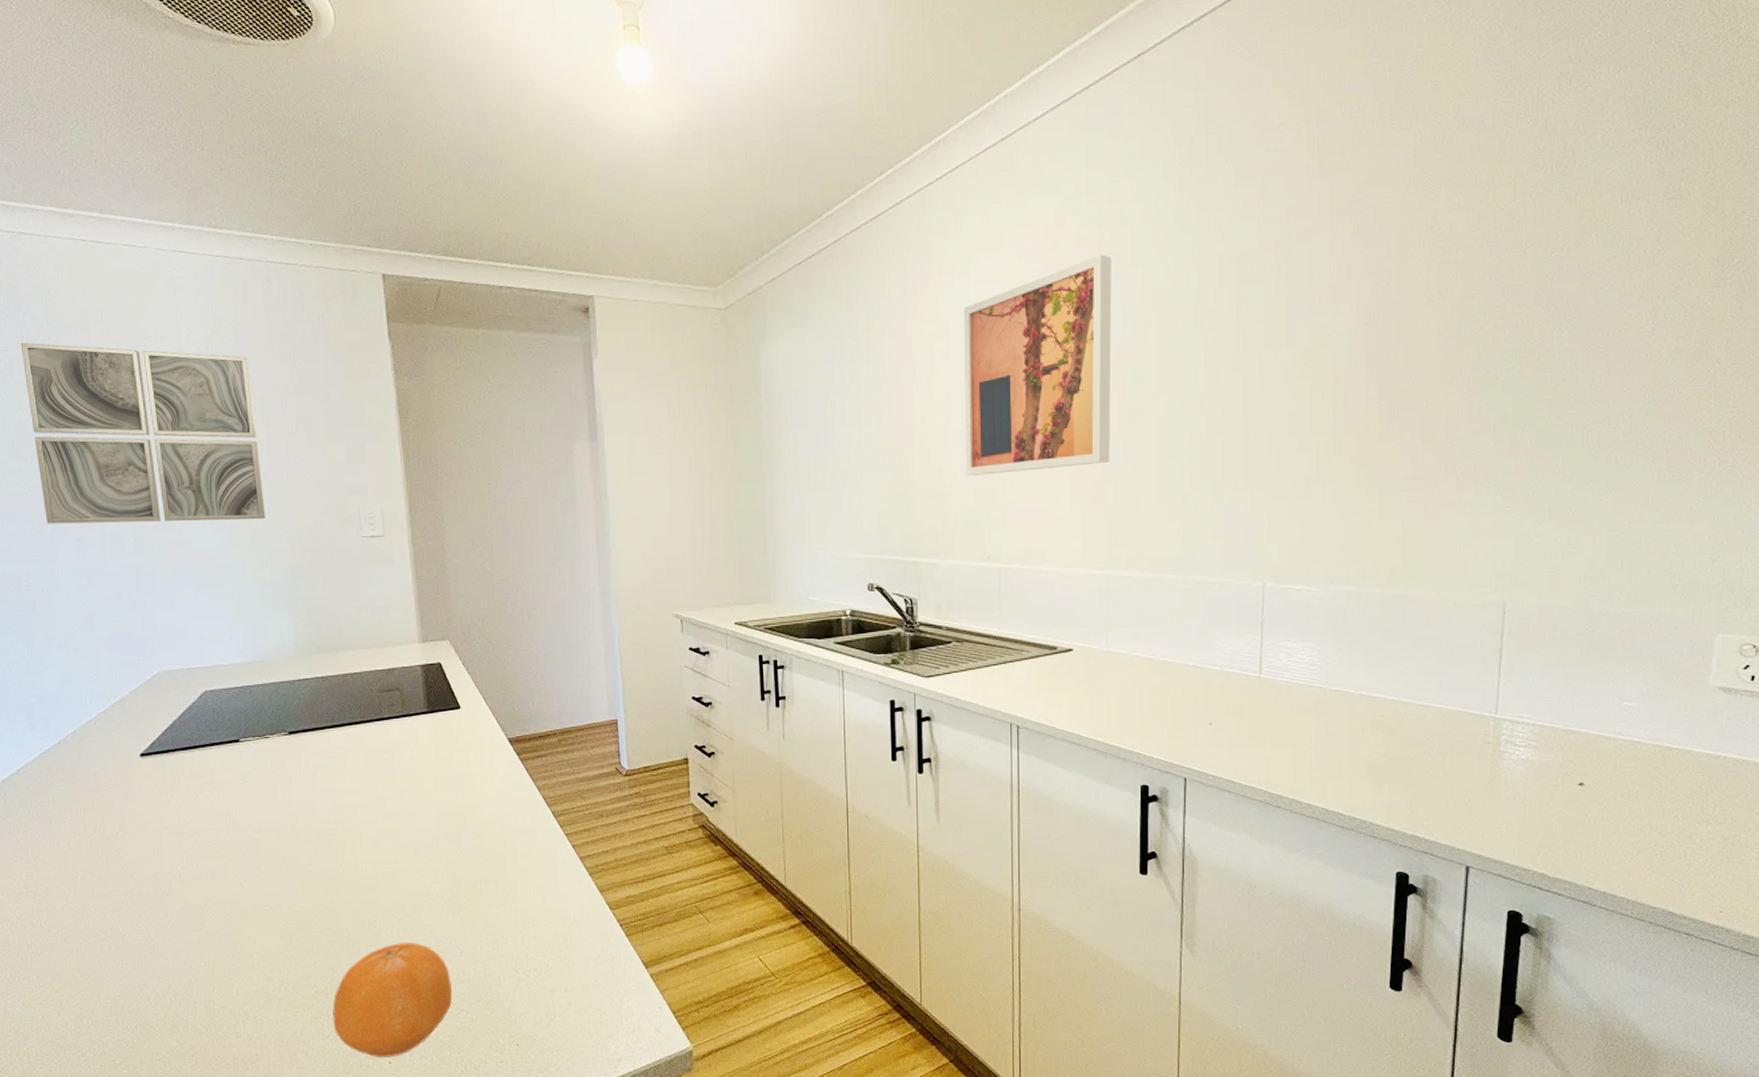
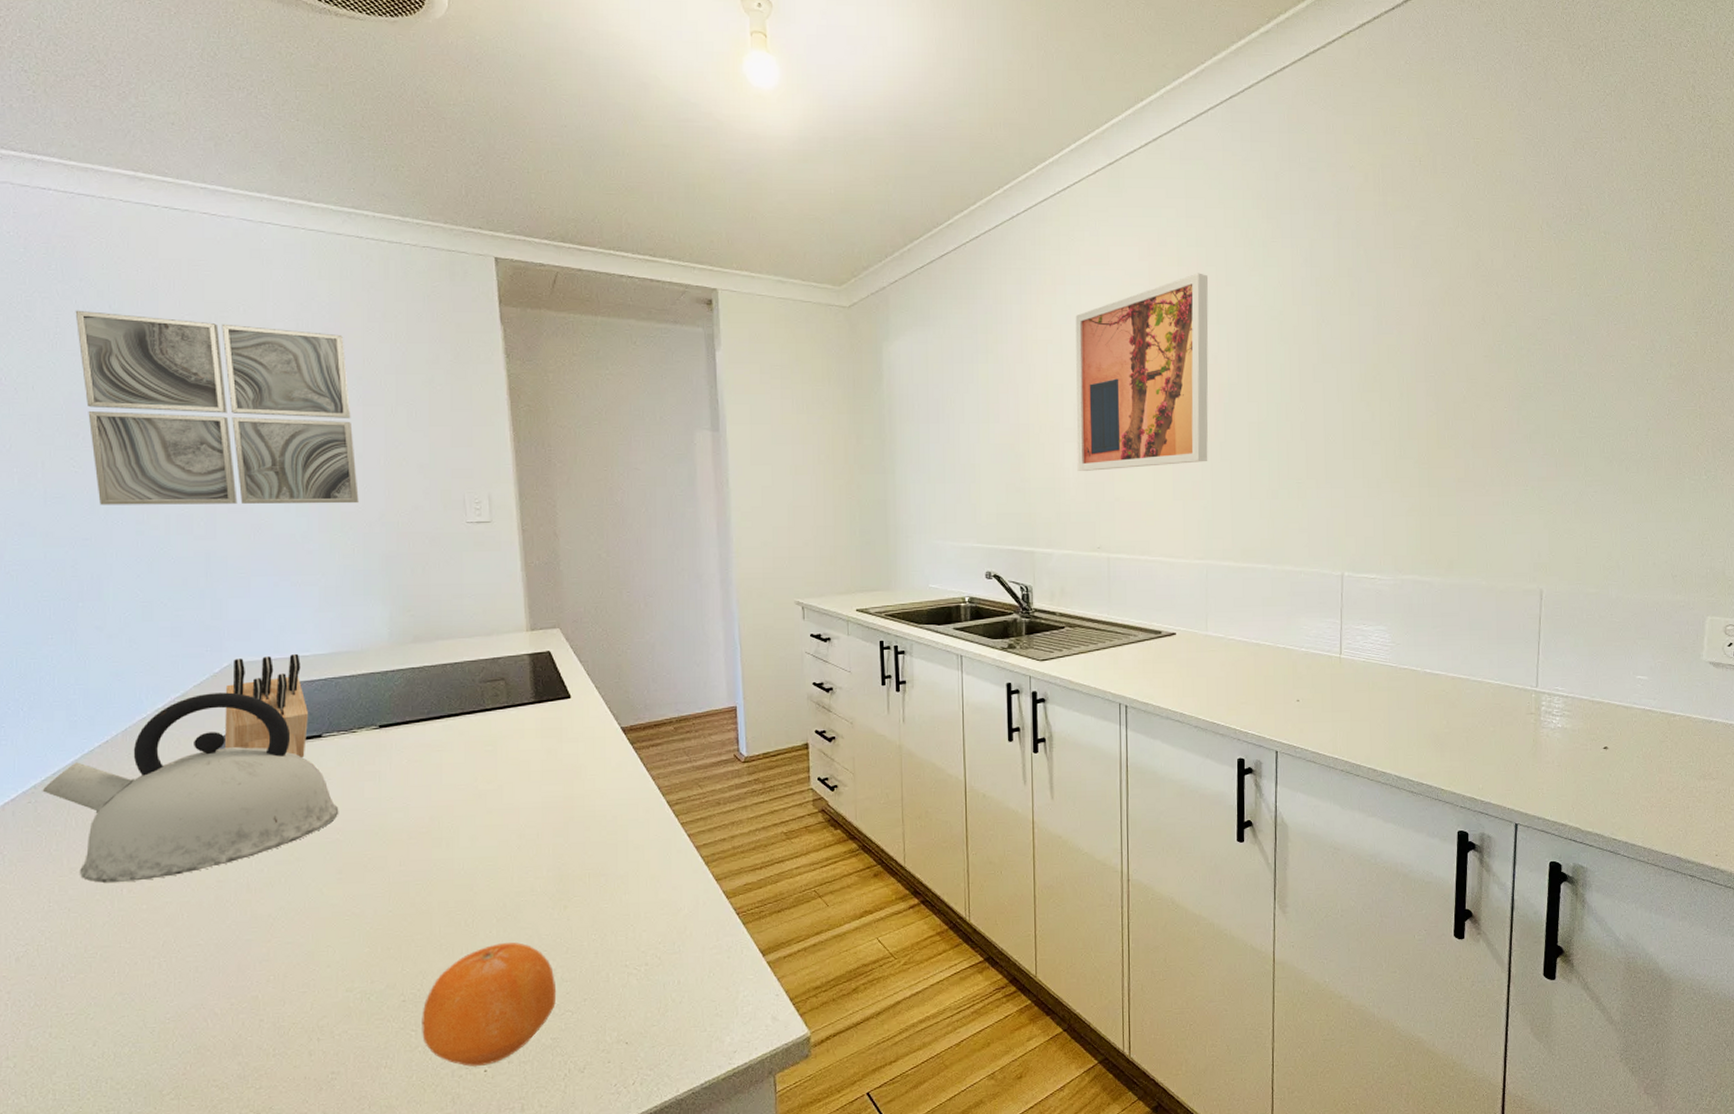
kettle: none [9,698,256,871] -> present [42,692,339,883]
knife block: none [156,662,228,761] -> present [224,653,309,758]

